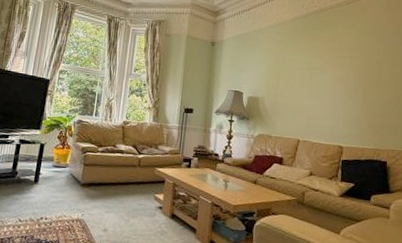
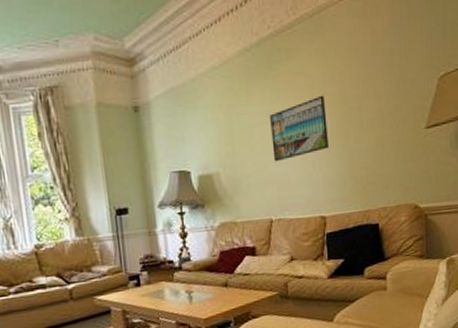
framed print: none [307,57,352,98] -> present [270,95,330,162]

